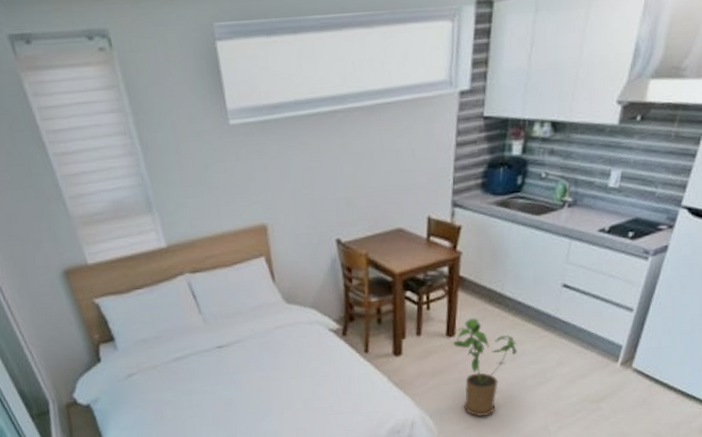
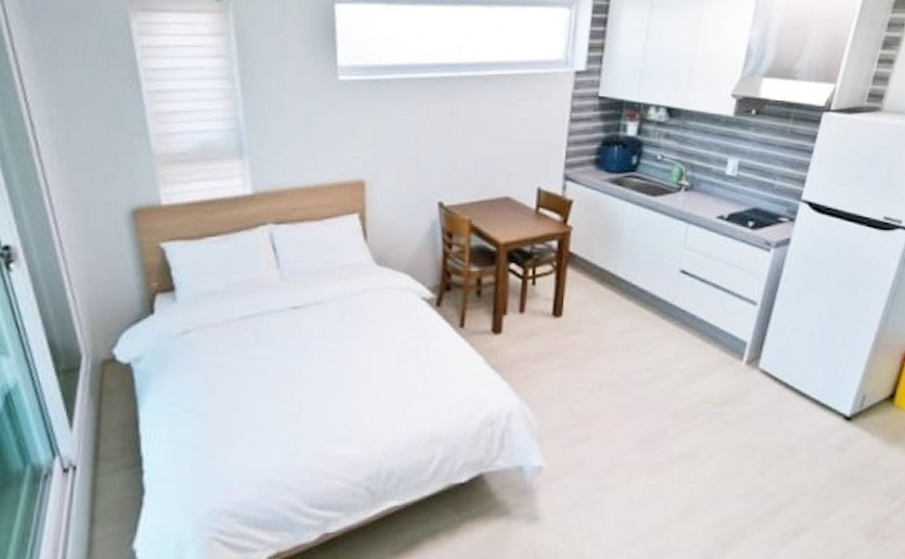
house plant: present [453,318,518,417] -> none [560,298,631,413]

